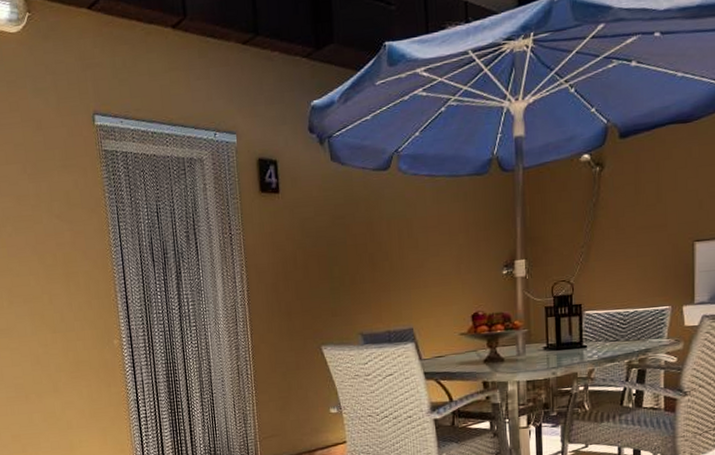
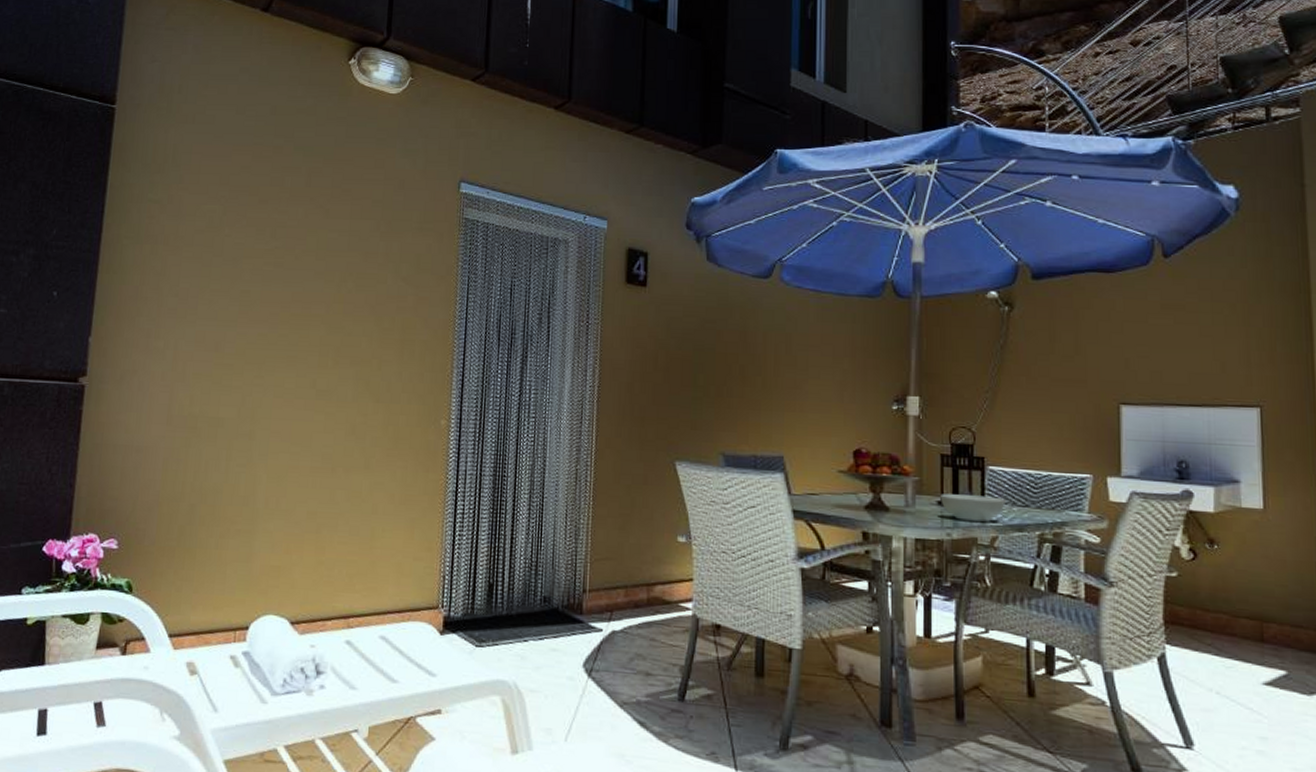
bowl: none [546,336,600,360] -> present [940,494,1005,522]

